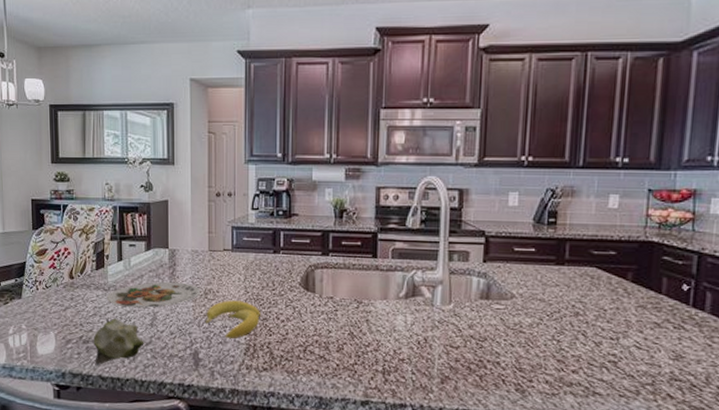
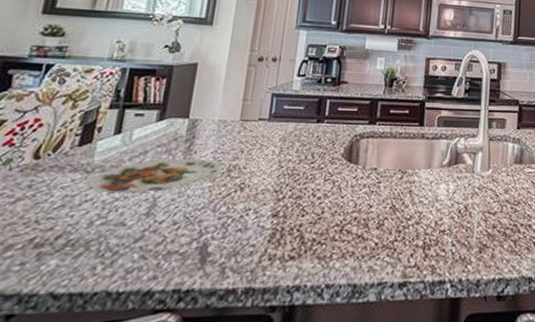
fruit: present [93,318,144,366] -> none [46,209,133,279]
banana: present [205,300,262,339] -> none [222,177,295,225]

